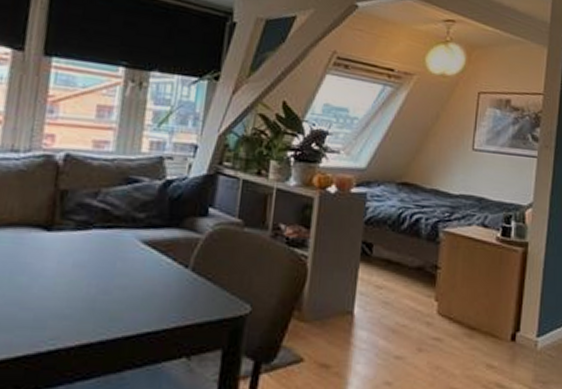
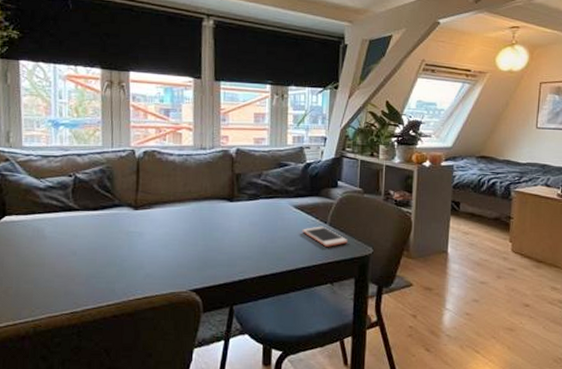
cell phone: none [151,271,216,302] -> present [302,226,348,247]

